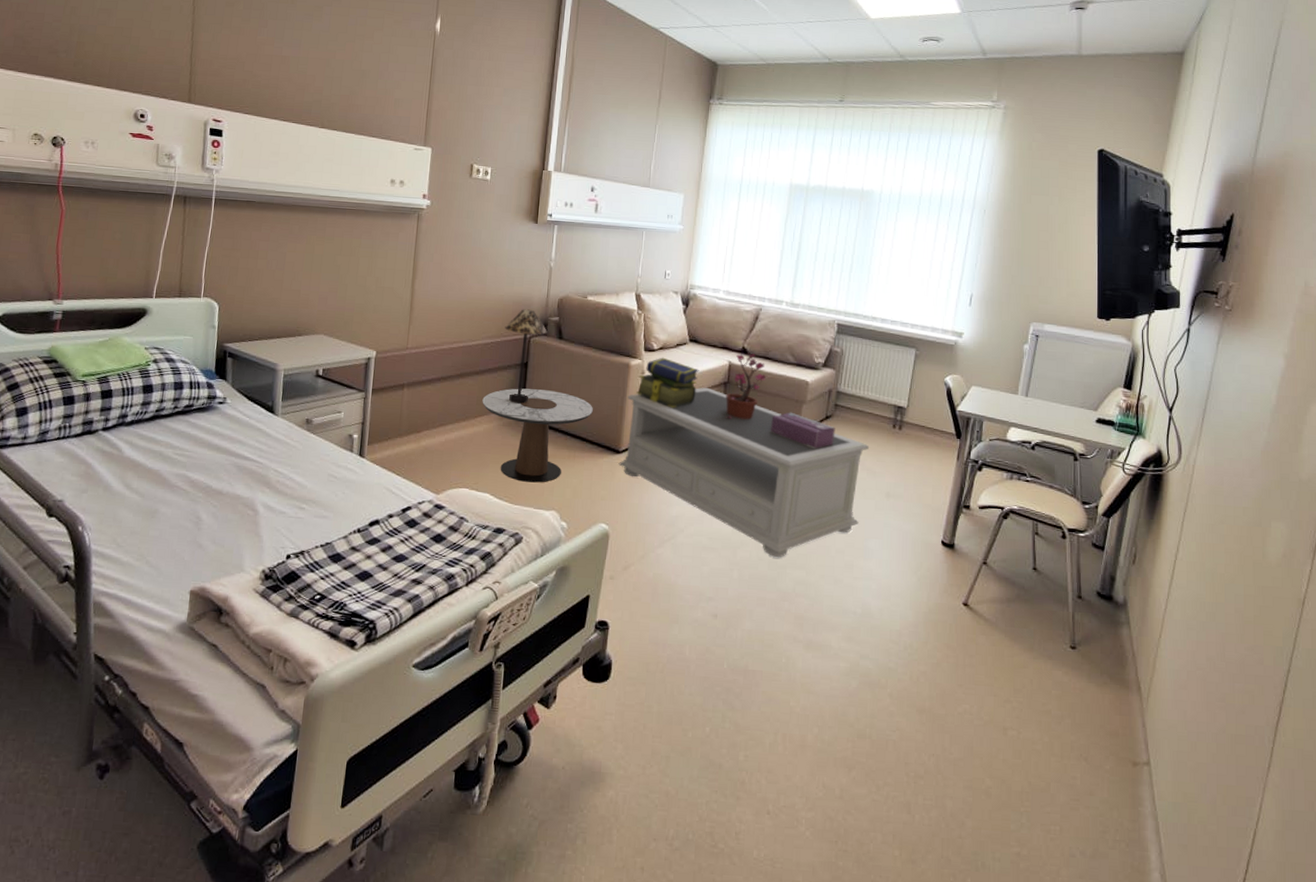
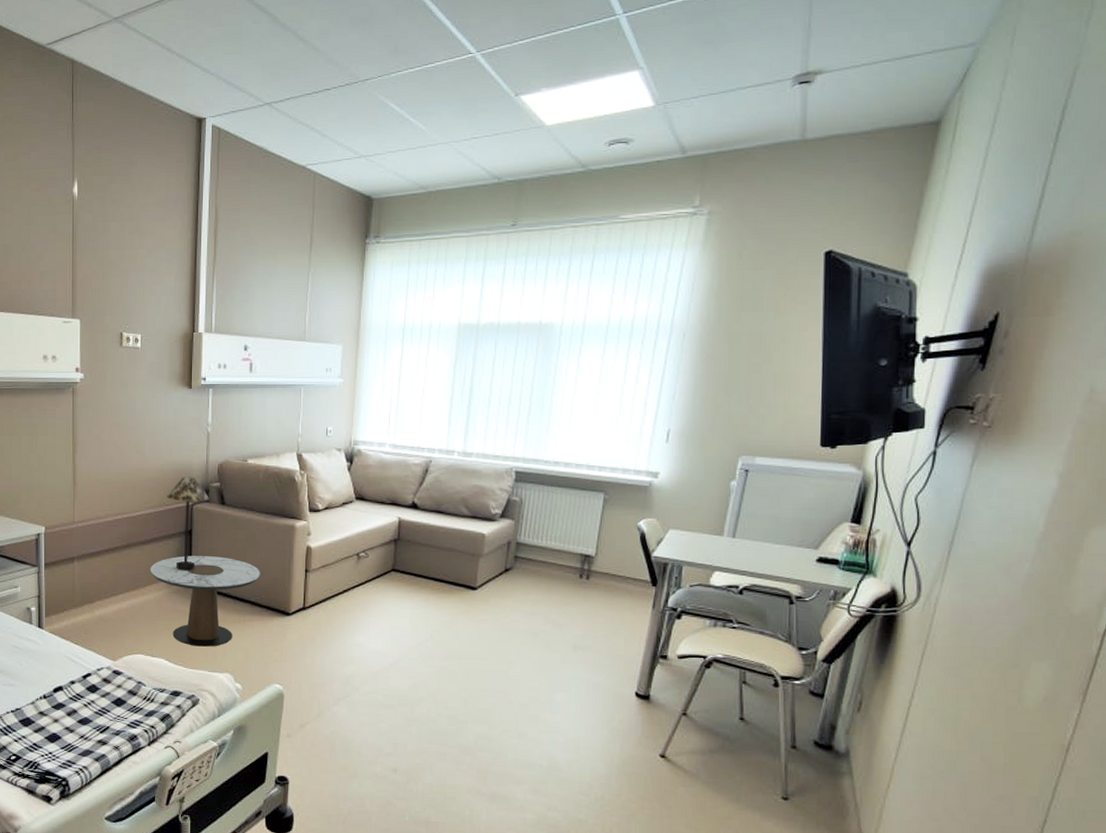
coffee table: present [618,387,870,558] -> none [289,545,554,714]
stack of books: present [636,357,699,408] -> none [303,517,368,568]
potted plant: present [726,354,766,420] -> none [397,508,438,576]
tissue box: present [771,412,835,449] -> none [446,566,516,603]

